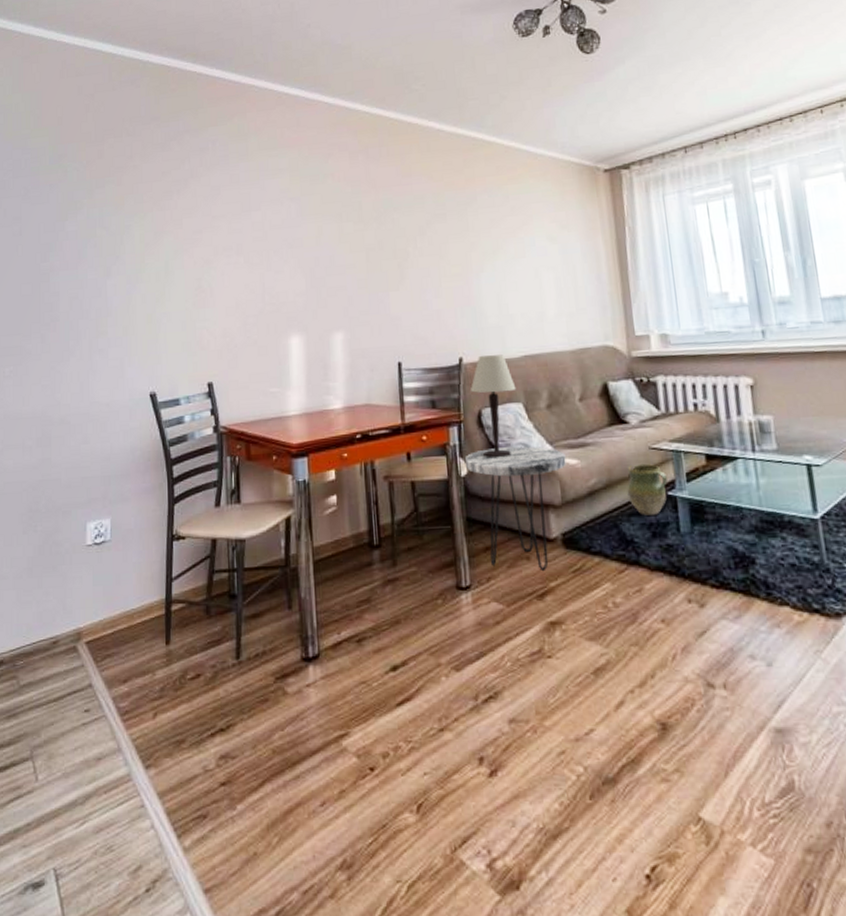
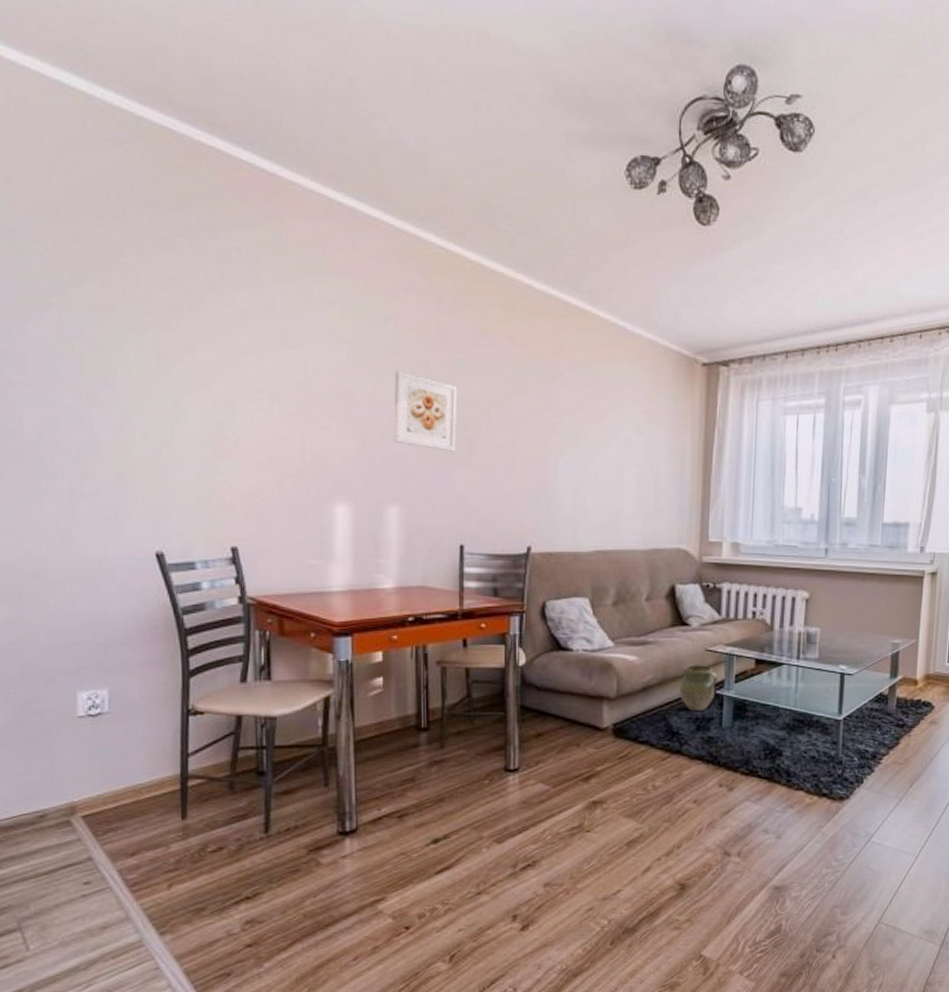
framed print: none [334,216,389,279] -> present [393,370,458,452]
side table: present [464,446,566,570] -> none [524,641,625,756]
table lamp: present [471,354,517,459] -> none [537,547,584,650]

